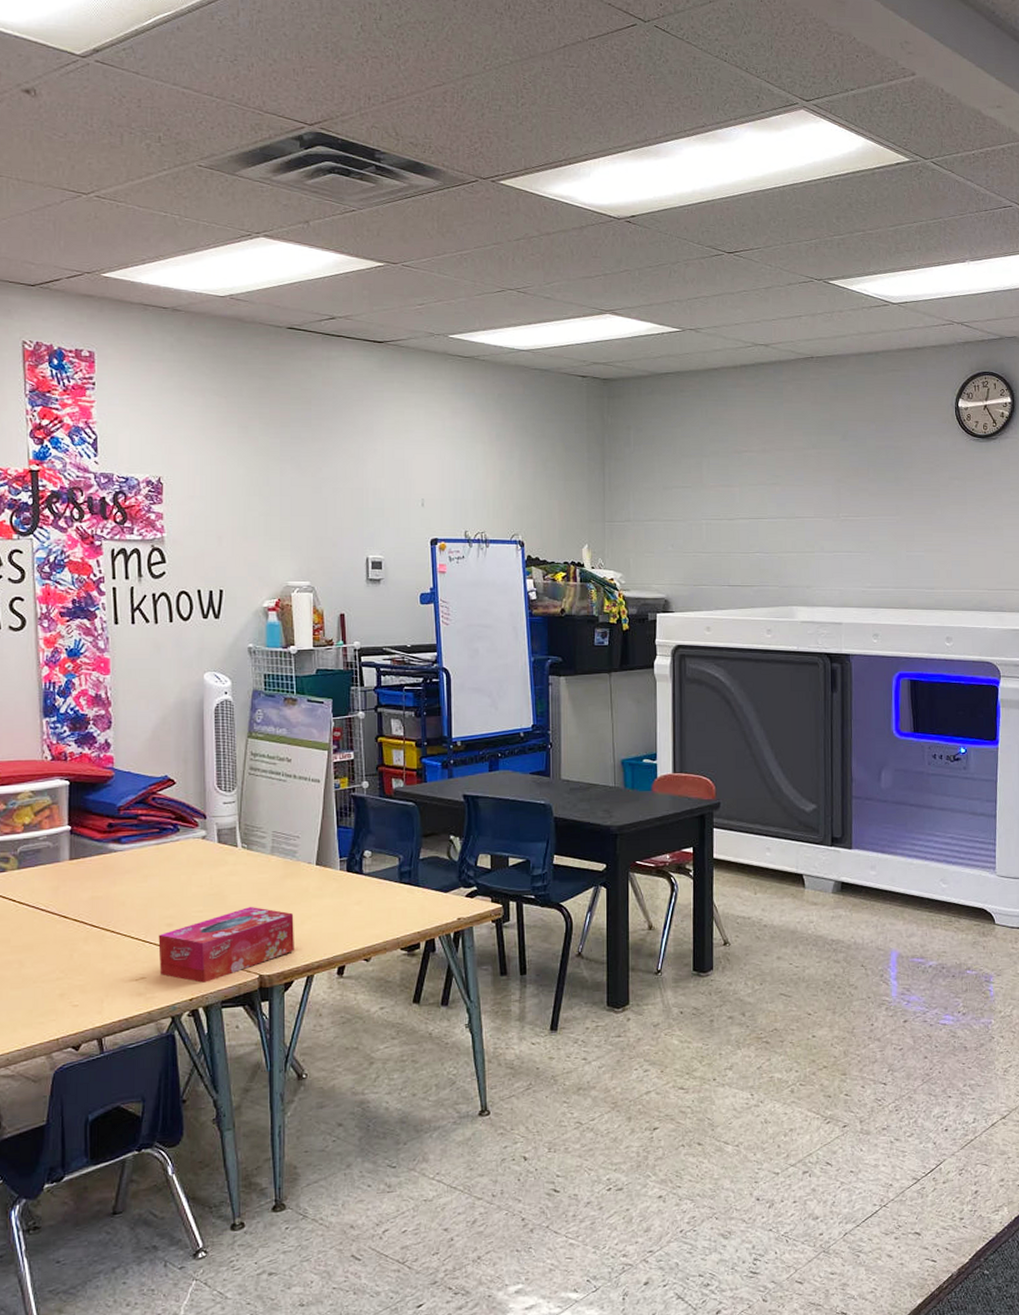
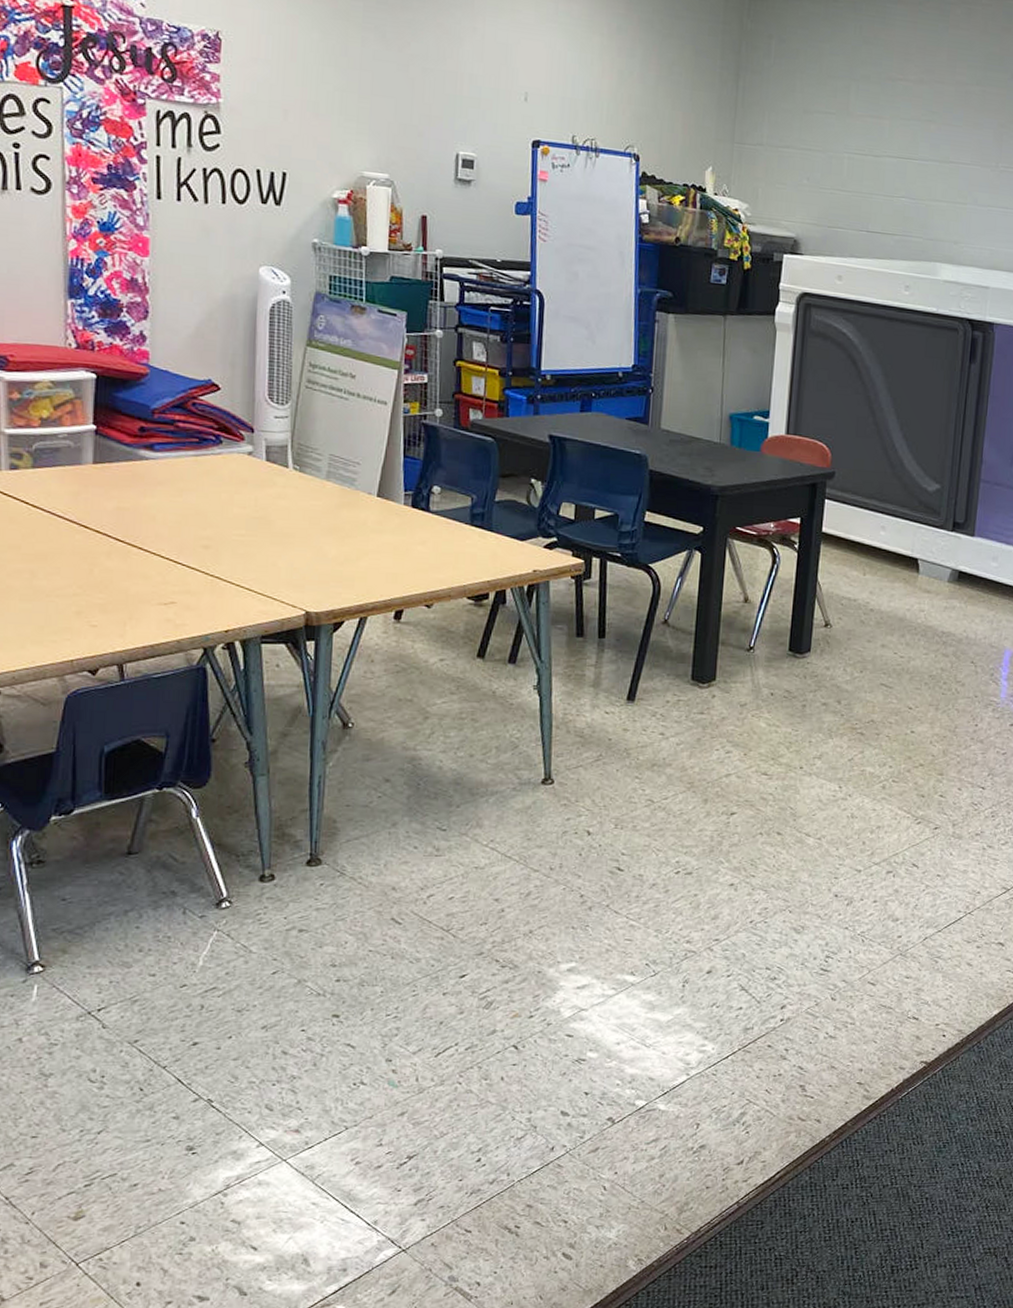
tissue box: present [158,906,294,983] -> none [192,534,349,614]

